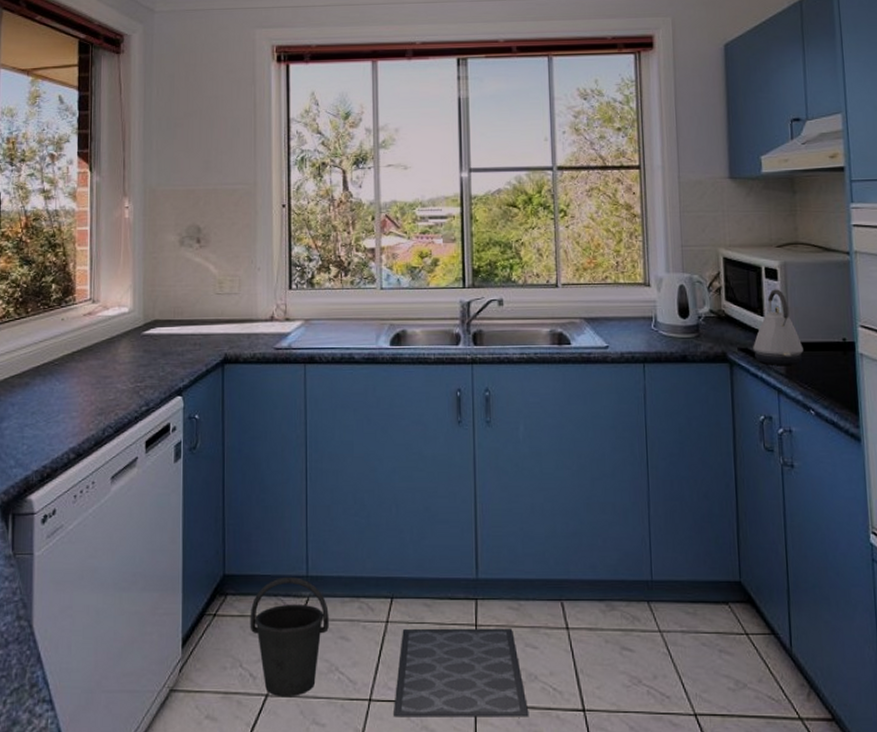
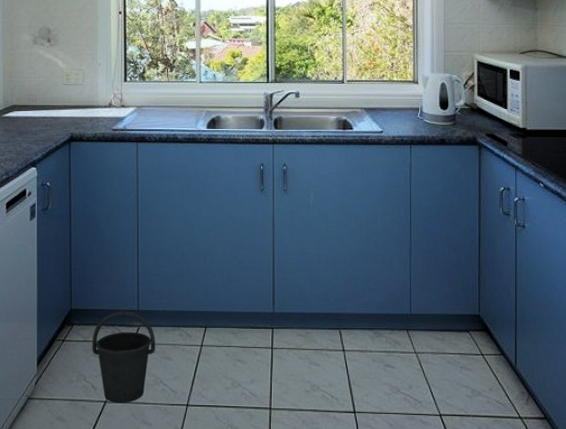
bath mat: present [392,628,529,717] -> none [205,350,312,418]
kettle: present [753,289,804,365] -> none [498,87,537,148]

